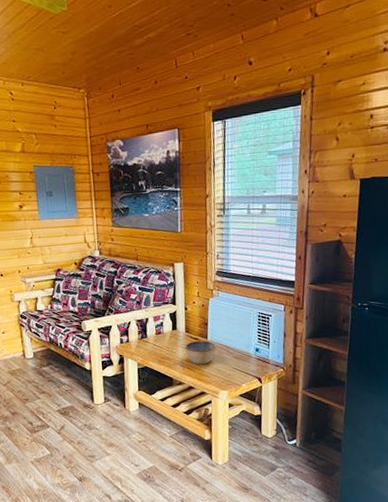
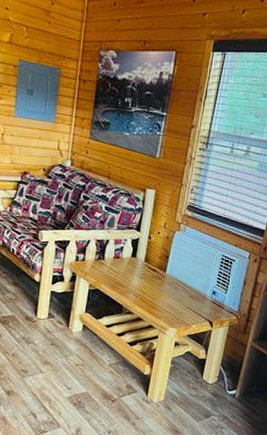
bowl: present [185,340,216,365] -> none [141,271,173,298]

